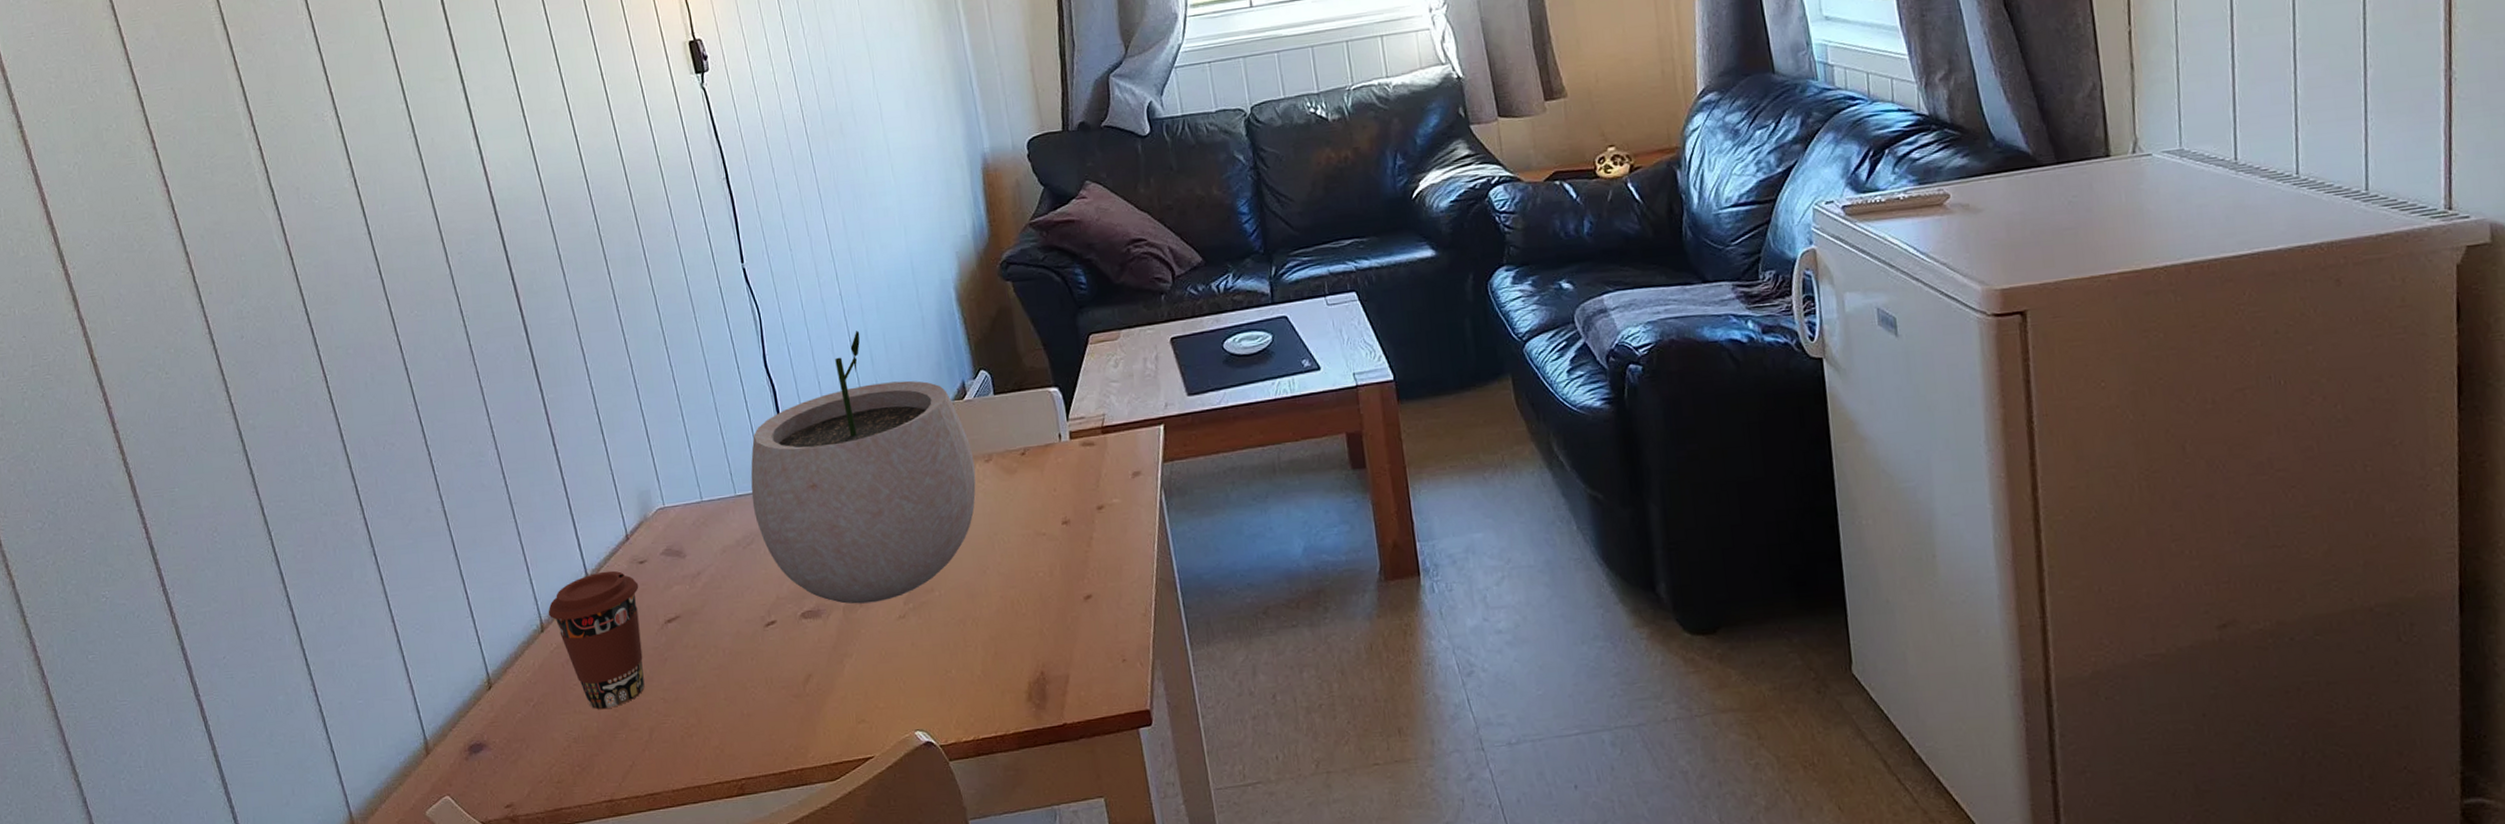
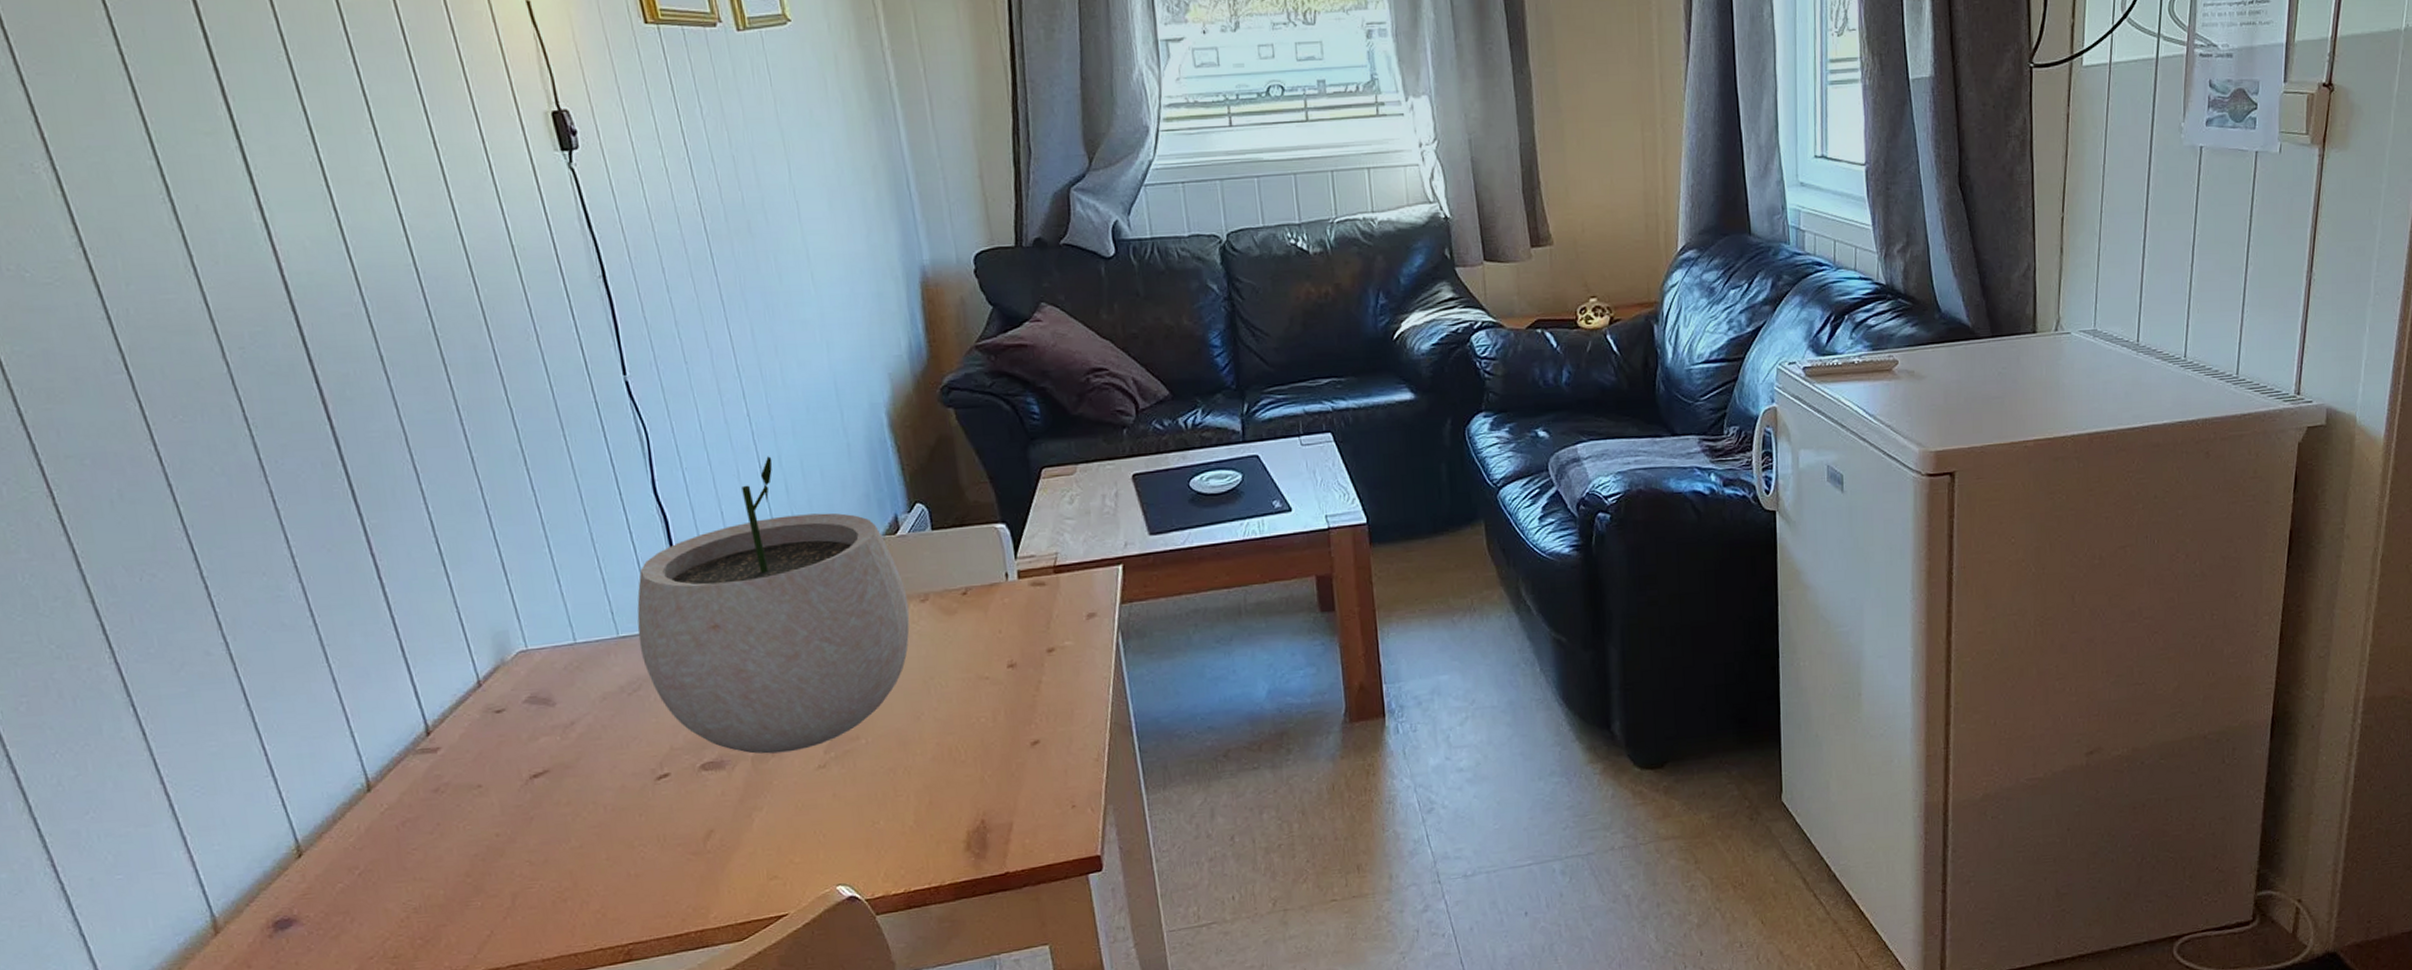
coffee cup: present [548,570,645,710] -> none [376,721,505,876]

